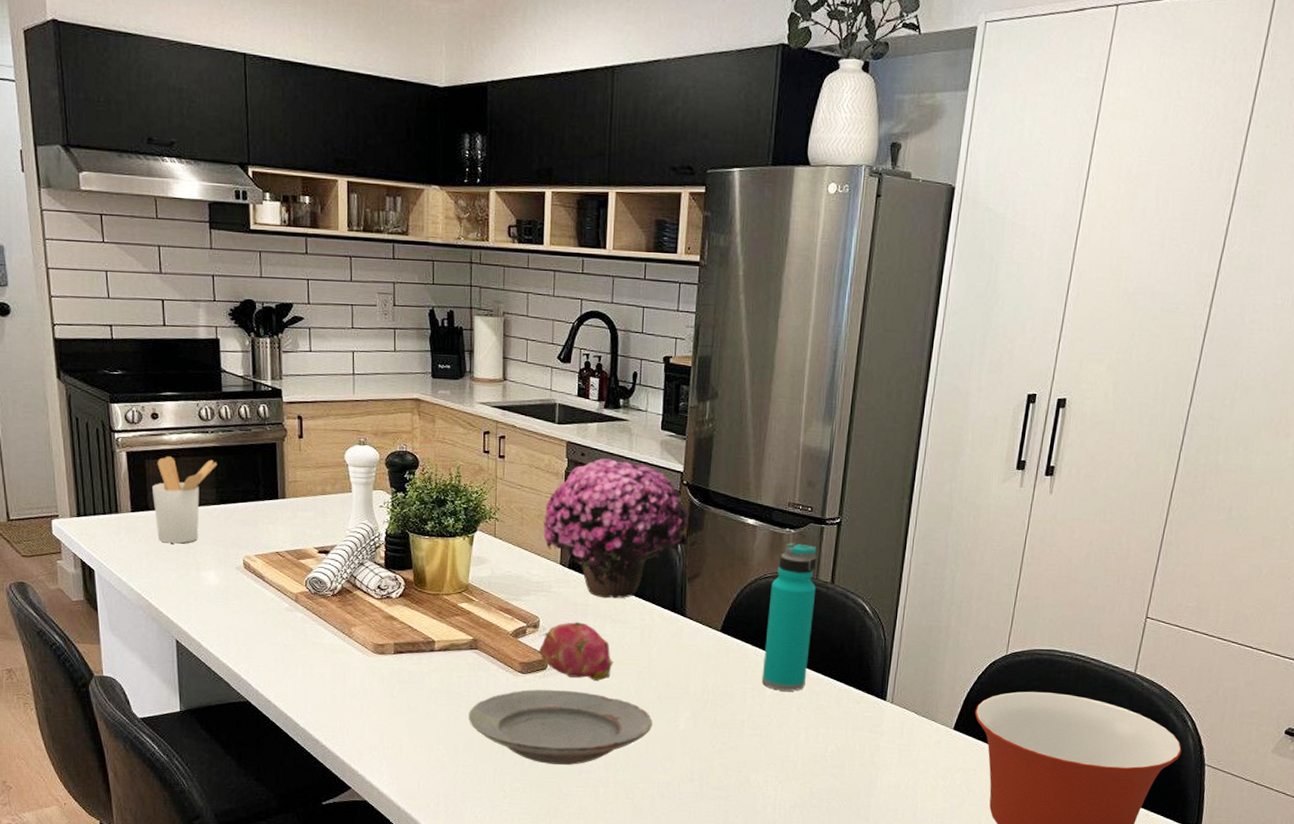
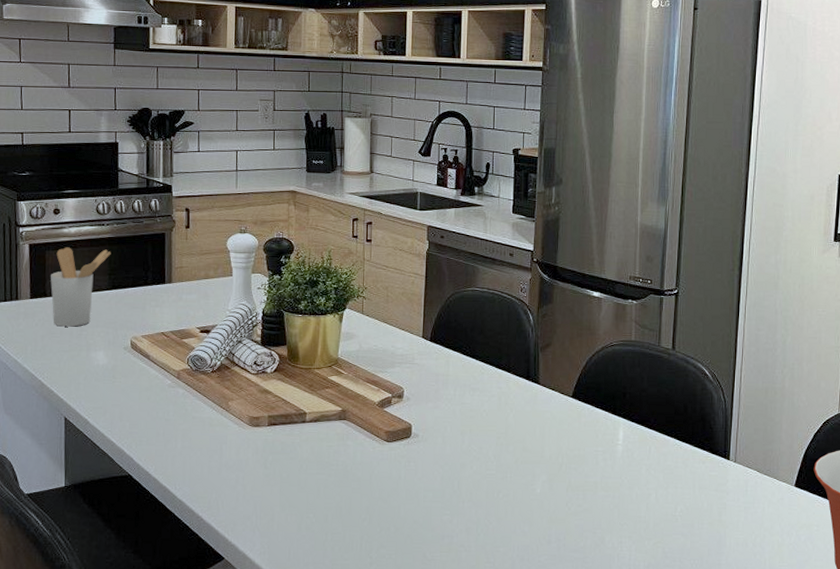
plate: present [468,689,652,765] -> none [337,456,511,530]
fruit: present [538,622,613,681] -> none [403,392,473,447]
flower: present [543,458,689,599] -> none [407,239,540,369]
water bottle: present [761,543,817,691] -> none [612,313,659,453]

